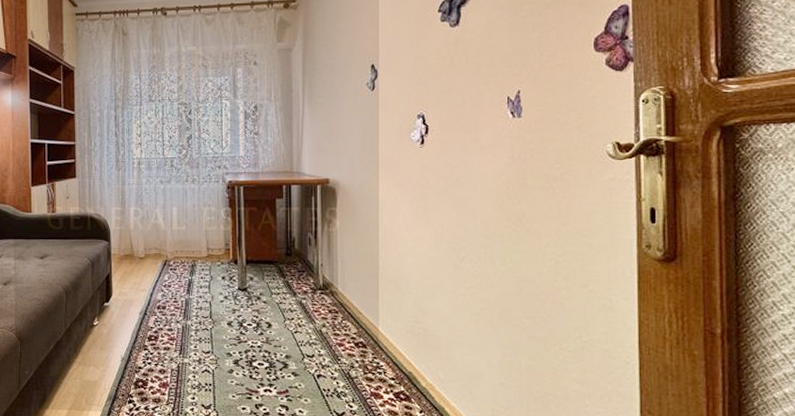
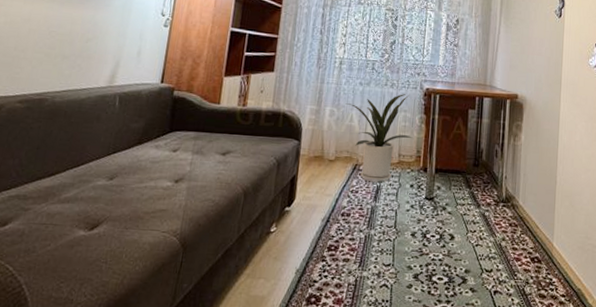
house plant: none [149,188,219,277] -> present [345,94,412,183]

